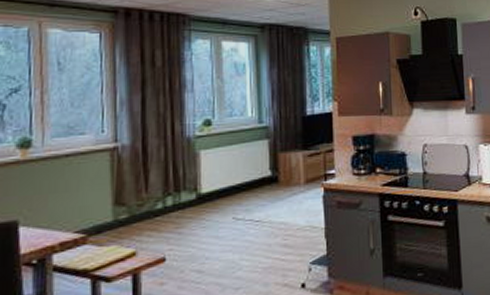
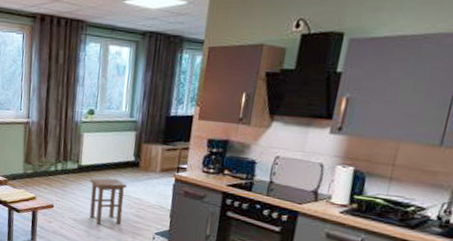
stool: none [216,202,266,270] -> present [89,178,127,225]

